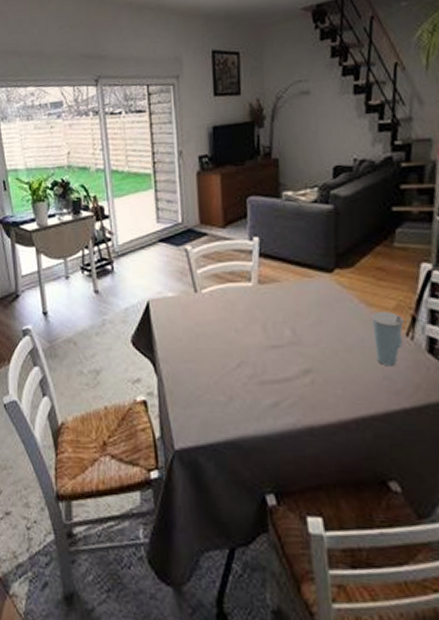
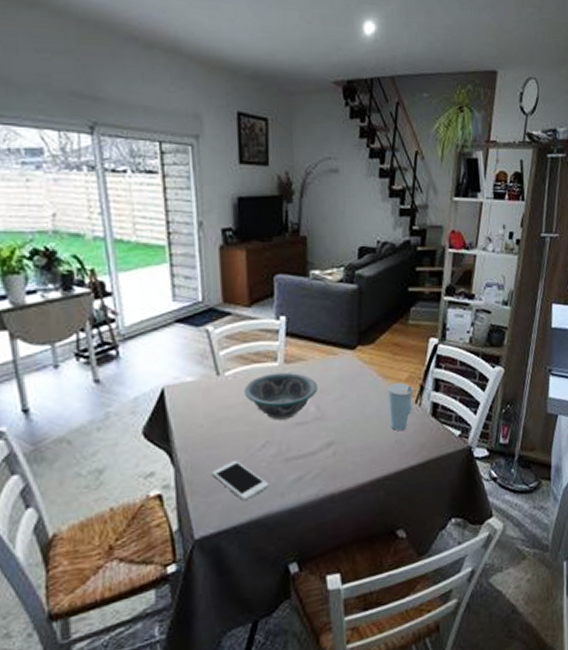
cell phone: none [190,377,245,418] -> present [211,460,269,500]
bowl: none [219,293,293,341] -> present [244,372,318,421]

